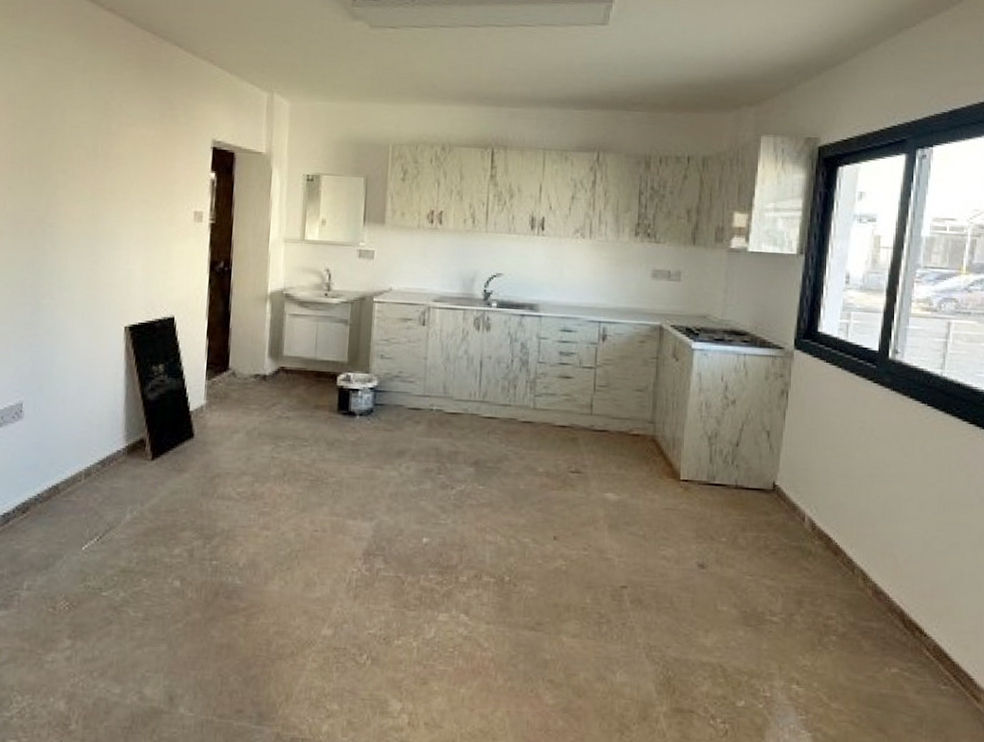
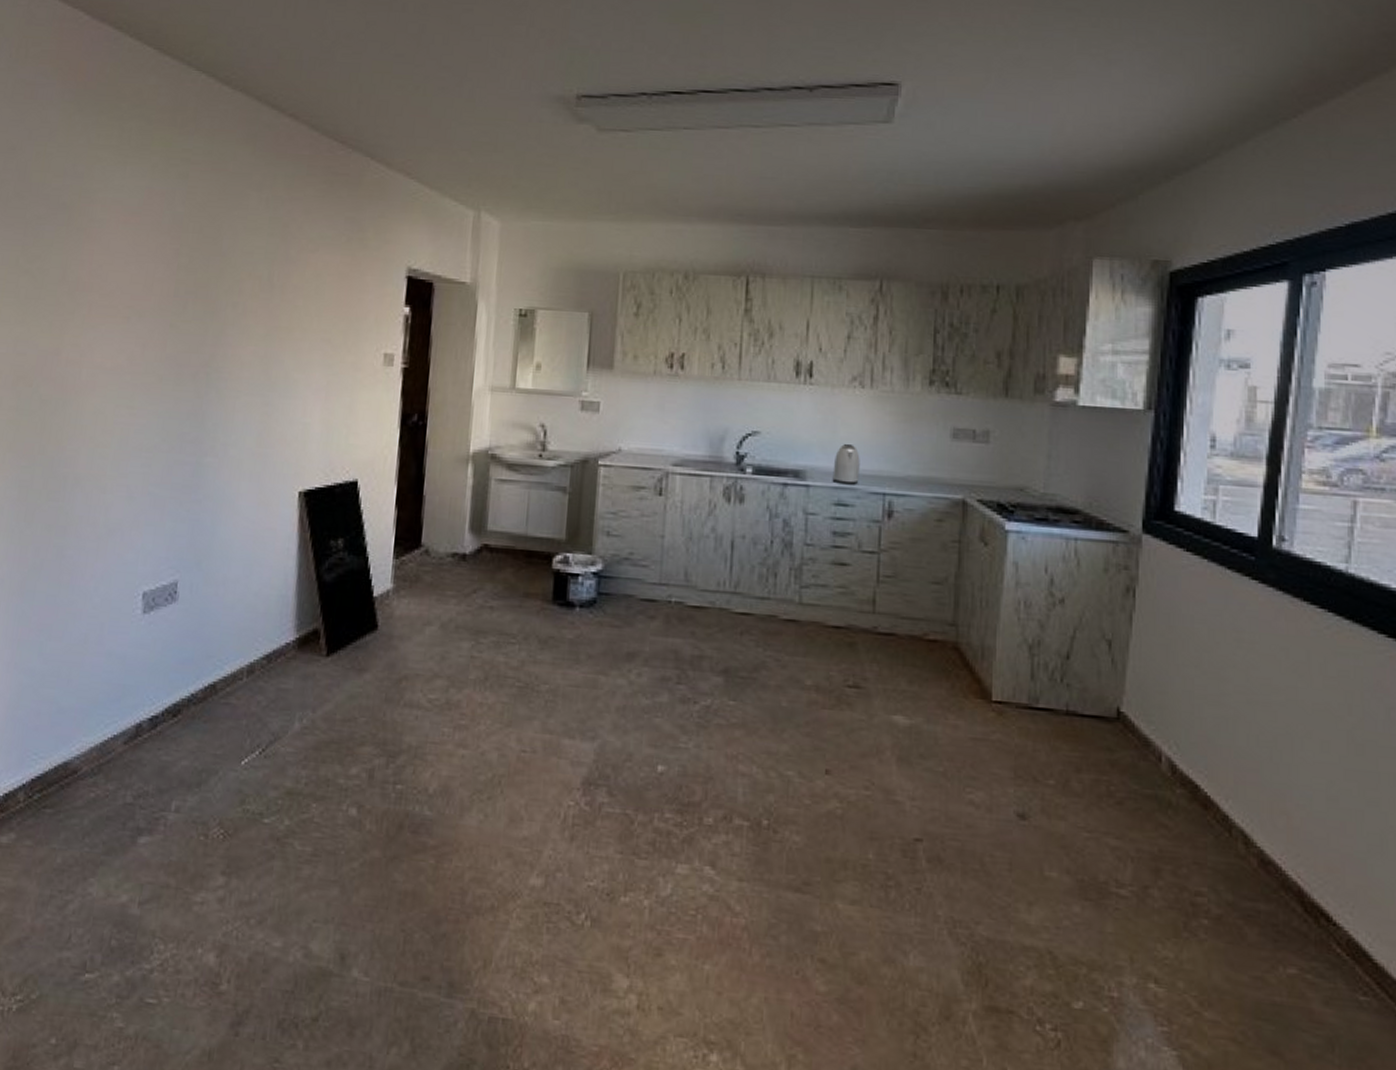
kettle: none [559,283,581,316] -> present [832,444,860,486]

